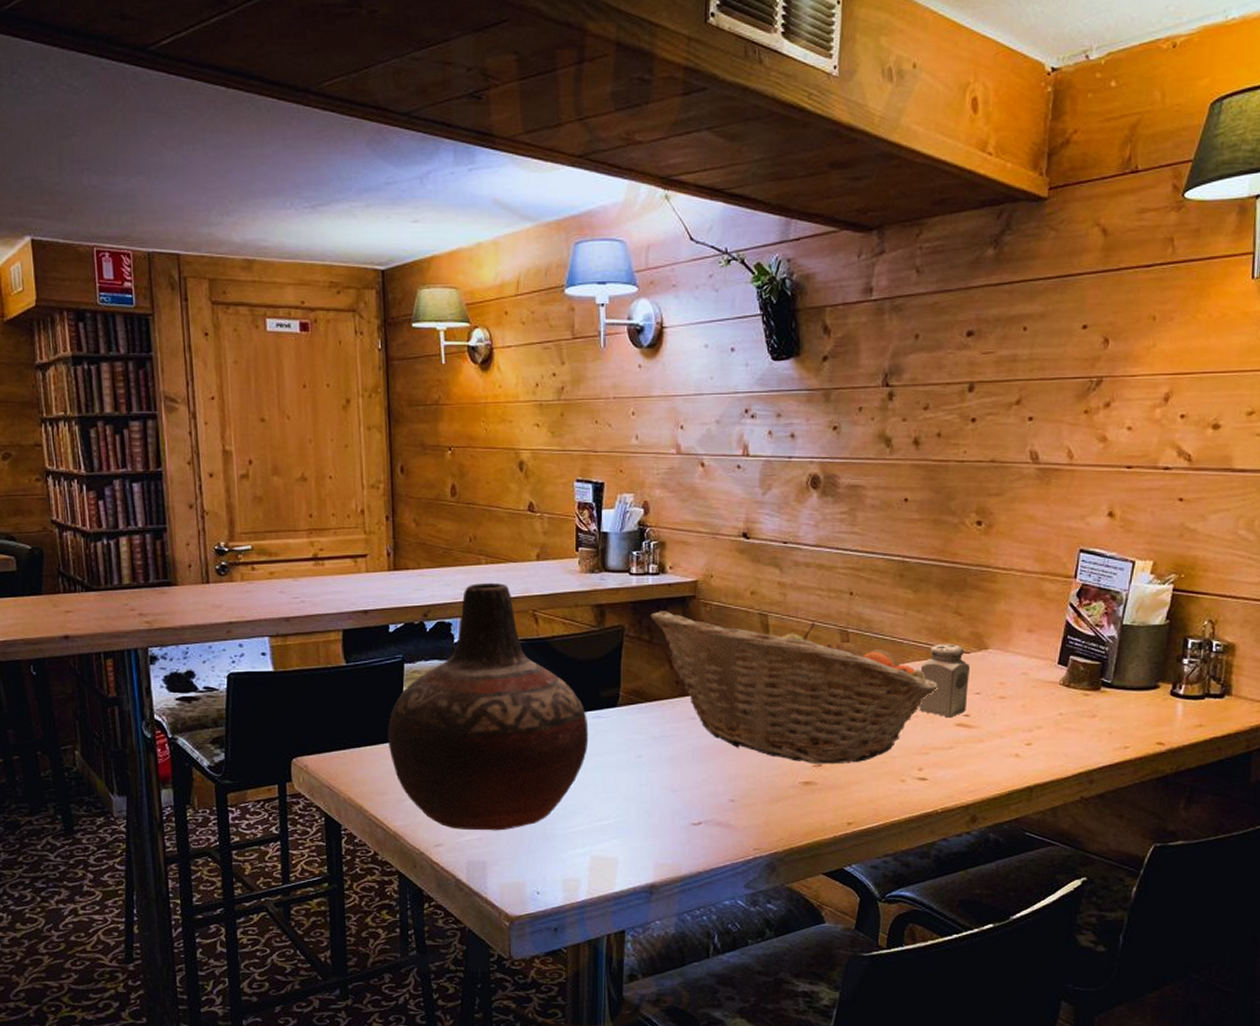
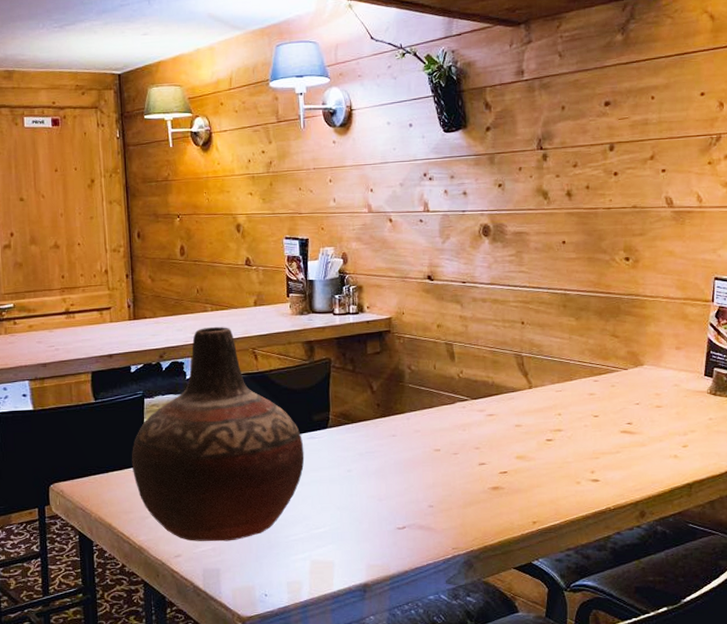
fruit basket: present [650,611,938,764] -> none [352,344,603,472]
salt shaker: present [919,644,971,718] -> none [586,362,630,426]

